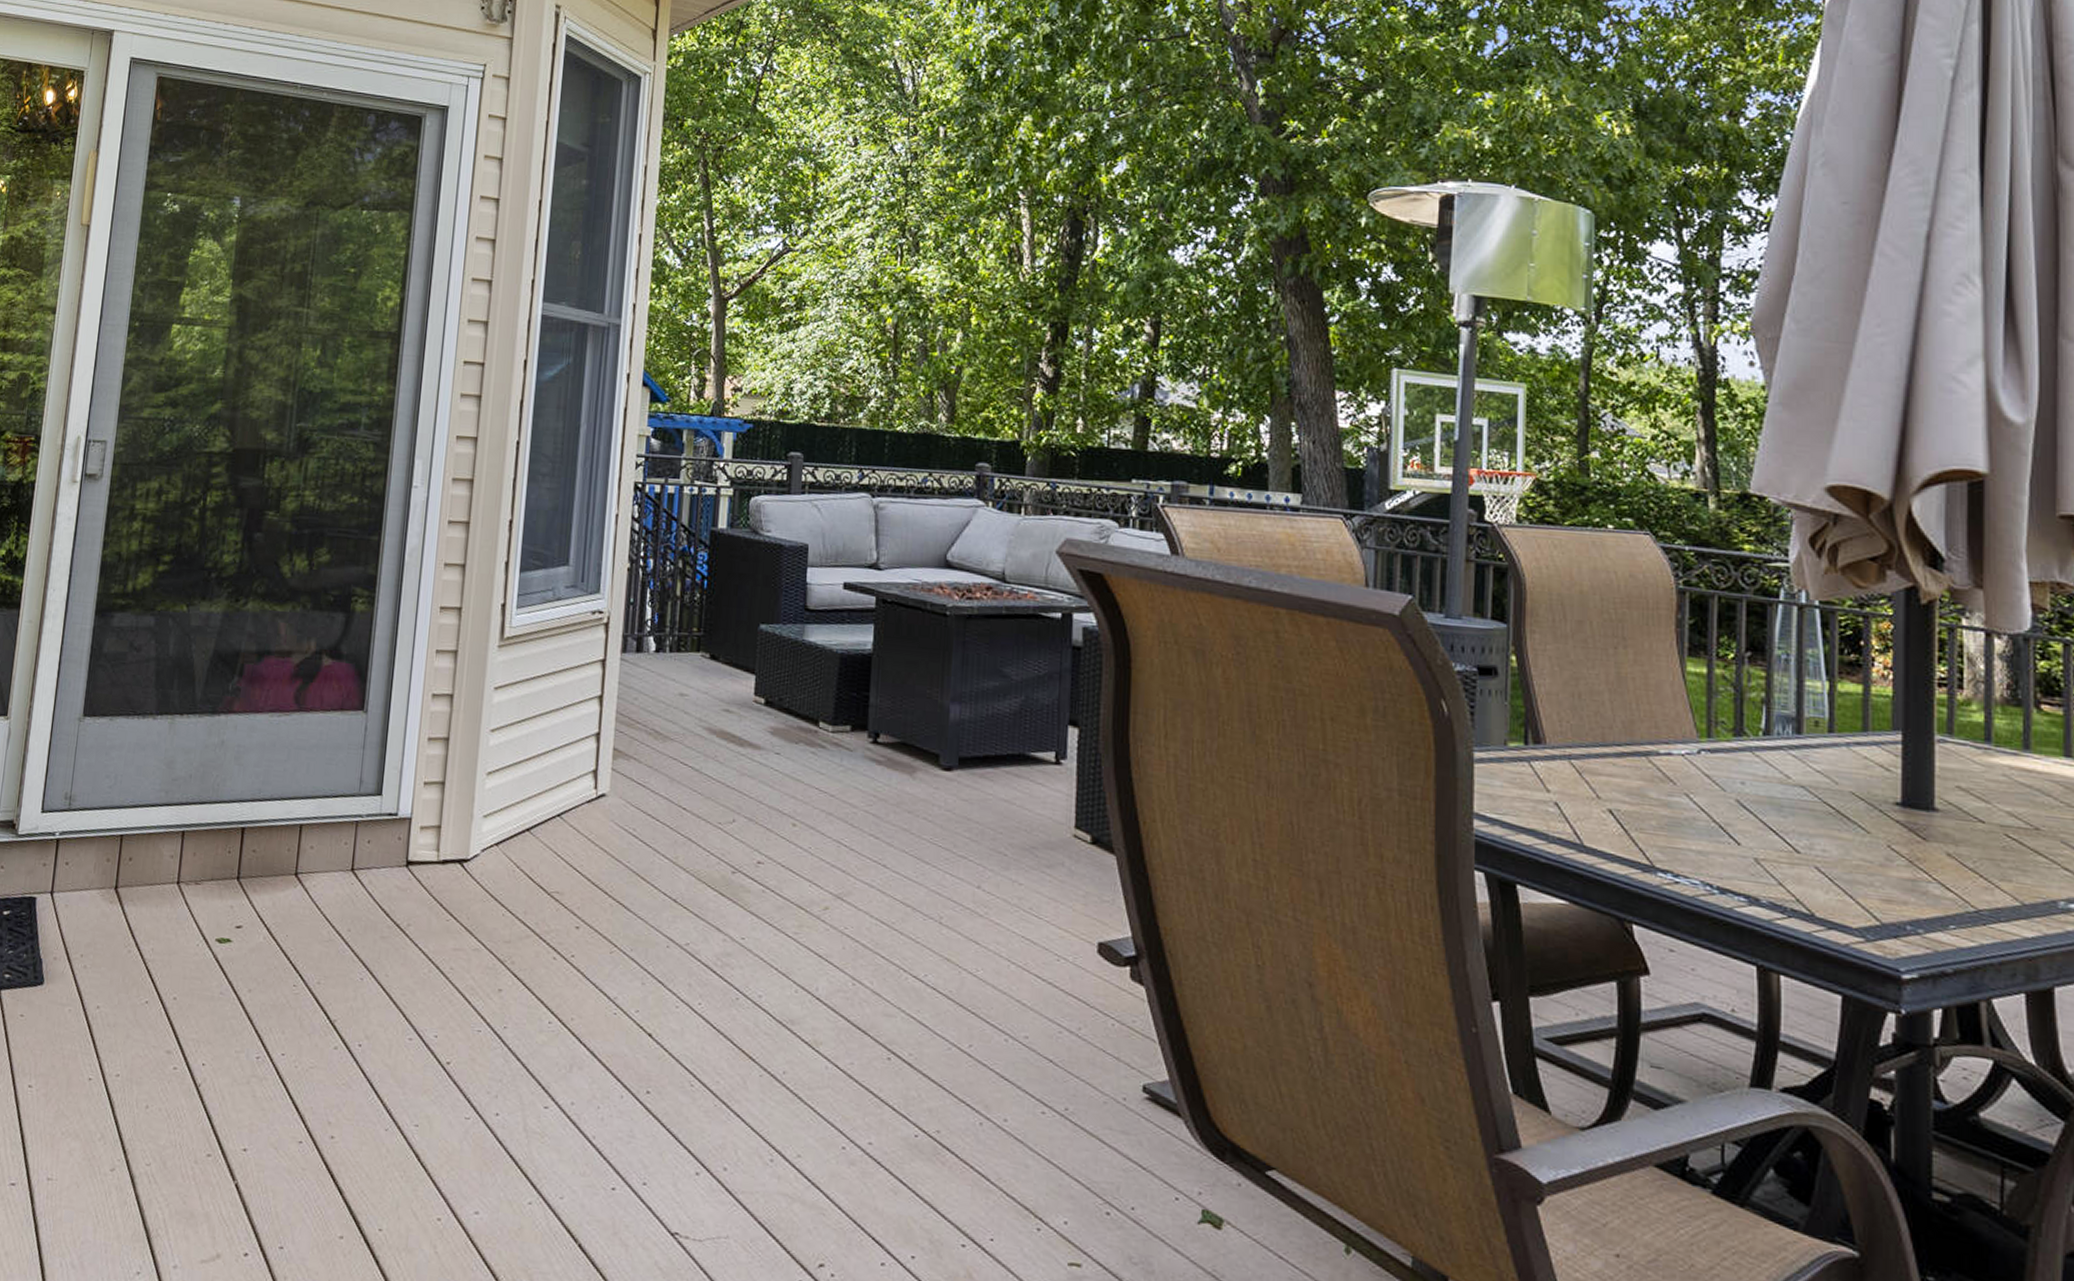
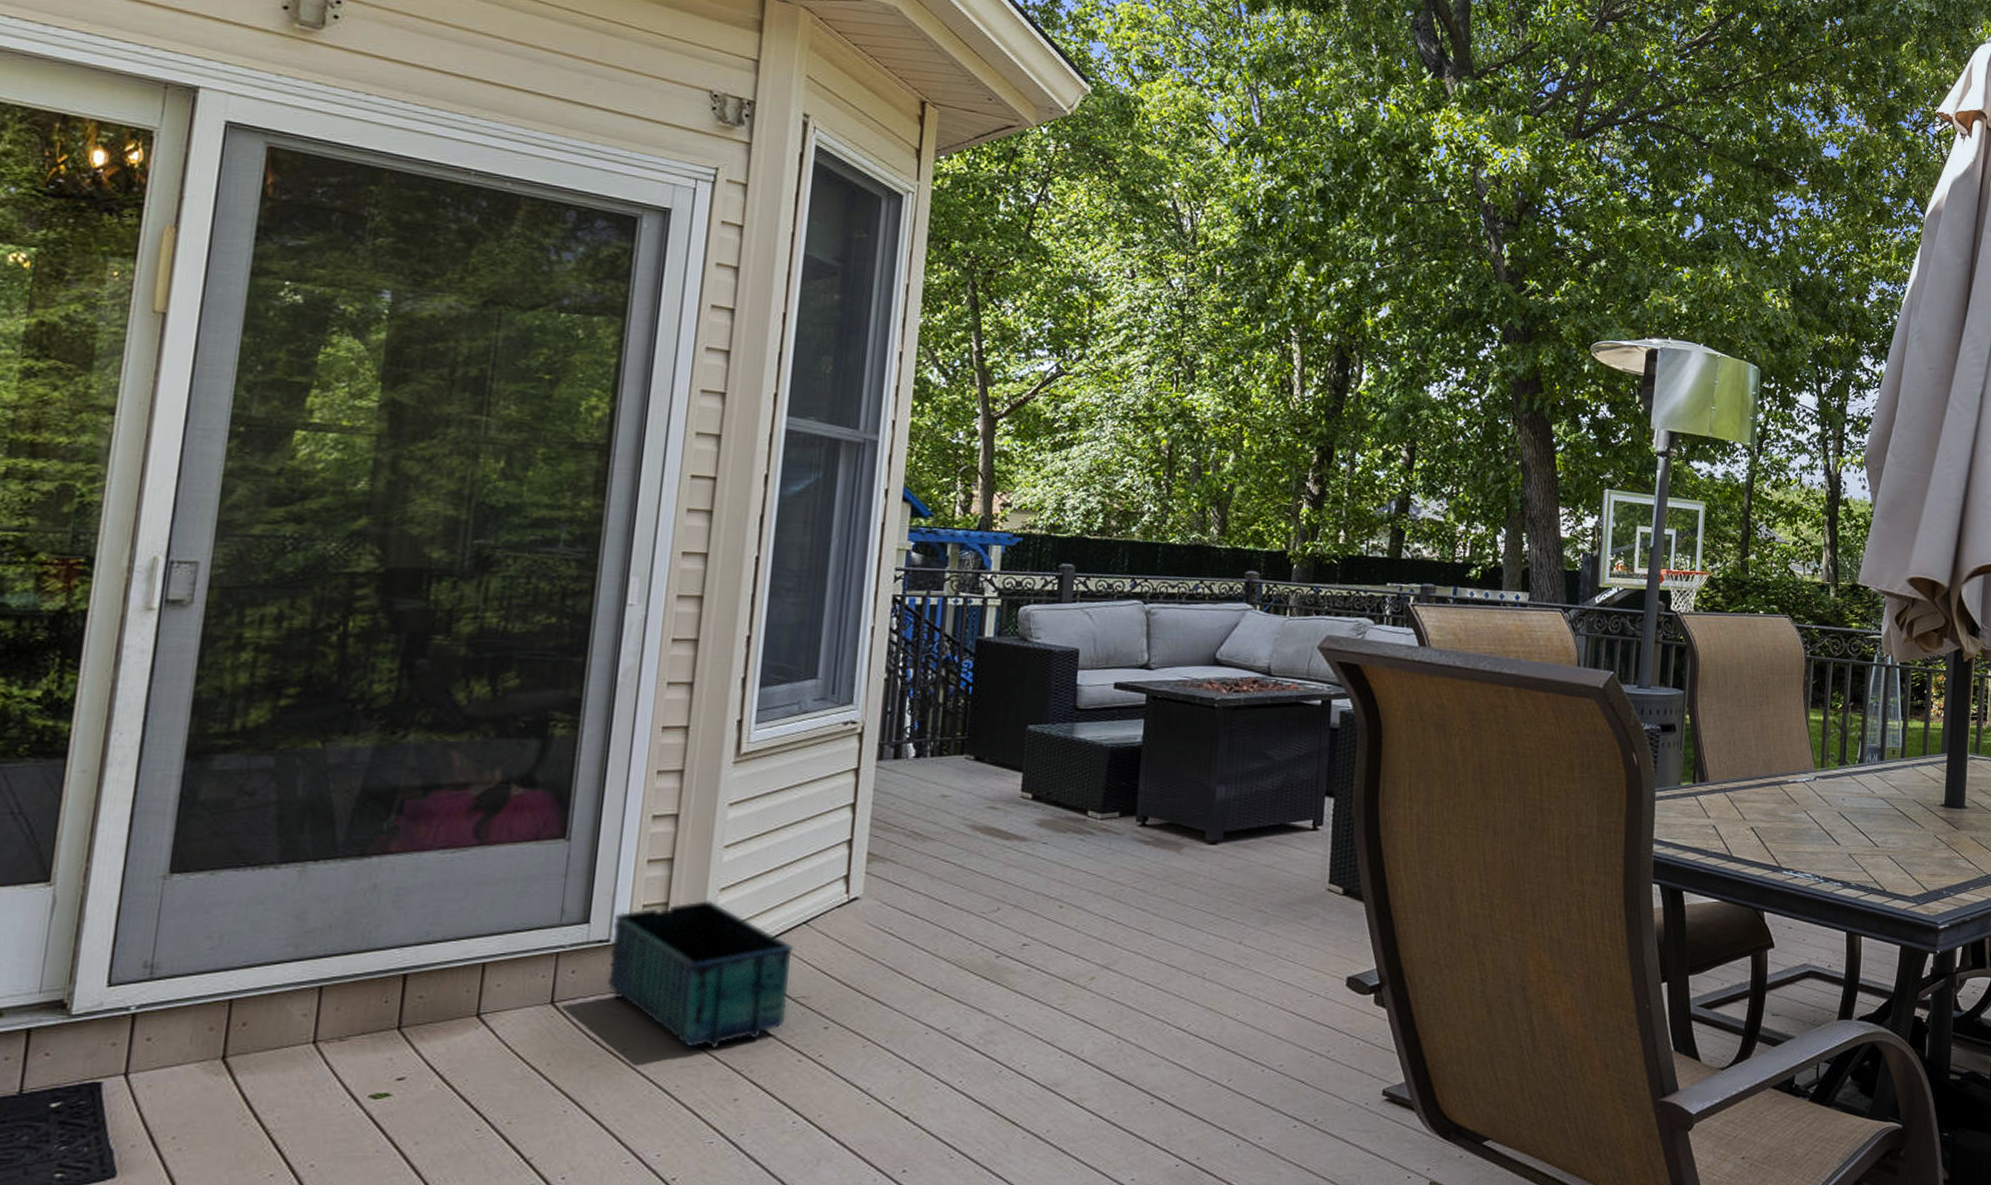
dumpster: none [396,782,550,935] -> present [608,901,794,1049]

